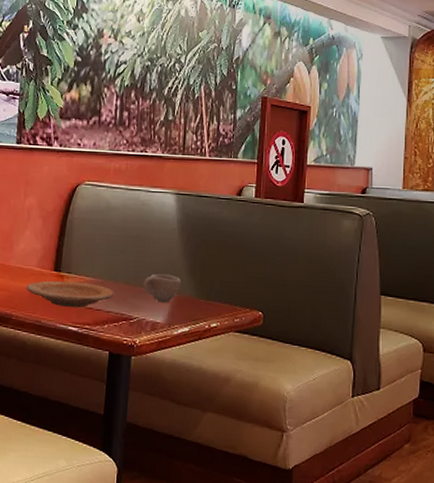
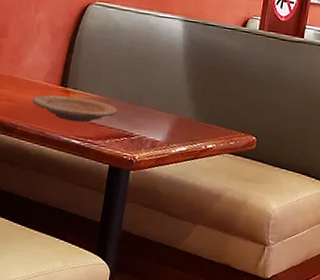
cup: present [143,273,182,303] -> none [146,95,183,123]

